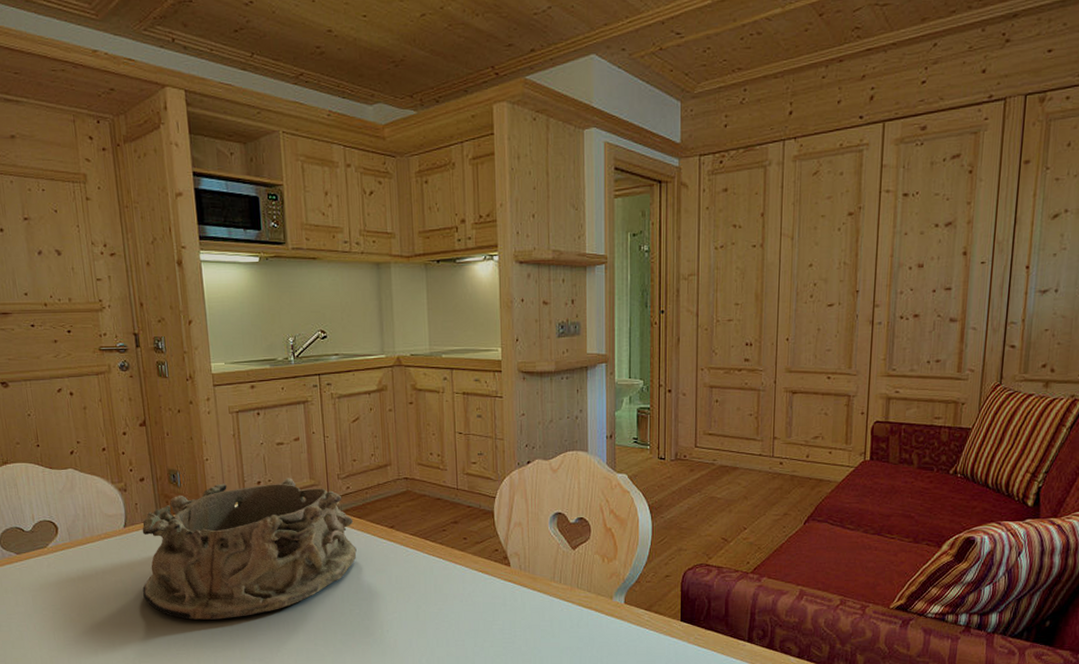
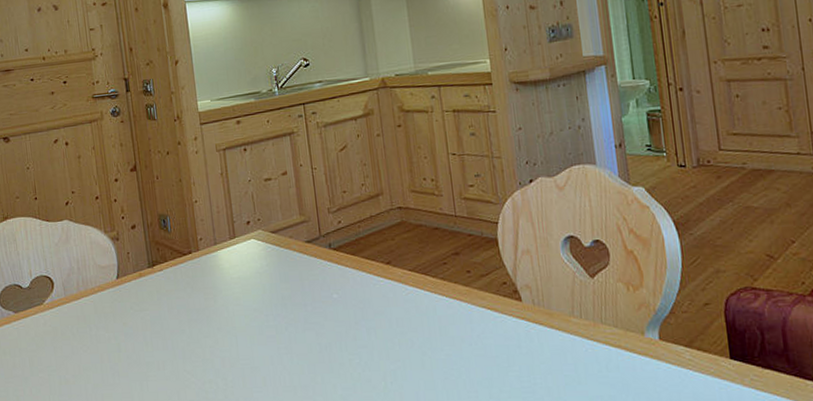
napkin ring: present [142,478,357,620] -> none [134,215,353,377]

